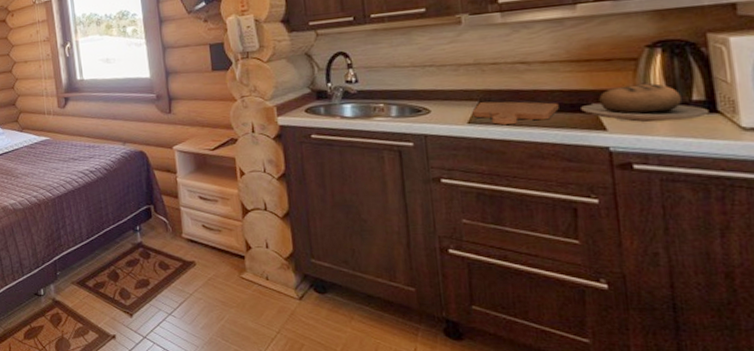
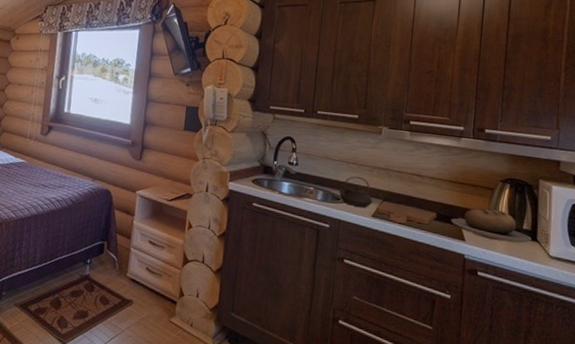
teapot: none [415,79,467,116] -> present [338,176,373,208]

